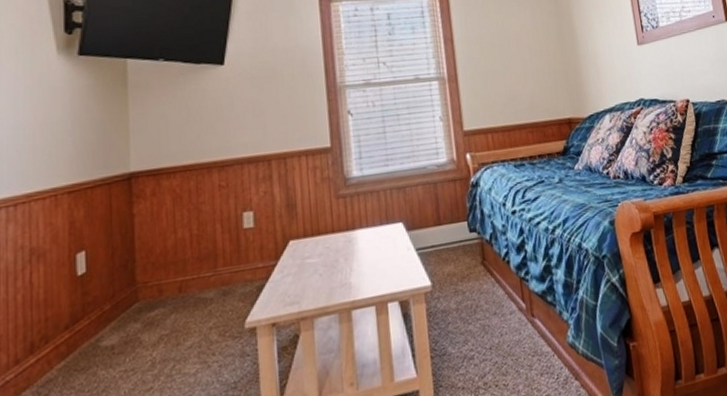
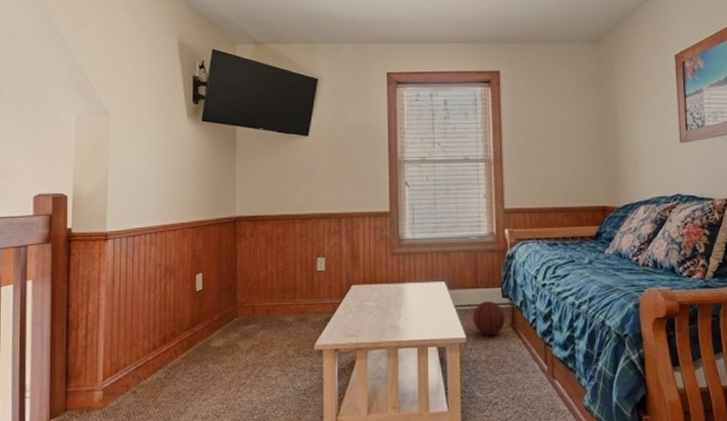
basketball: none [437,238,475,279] -> present [472,301,506,335]

